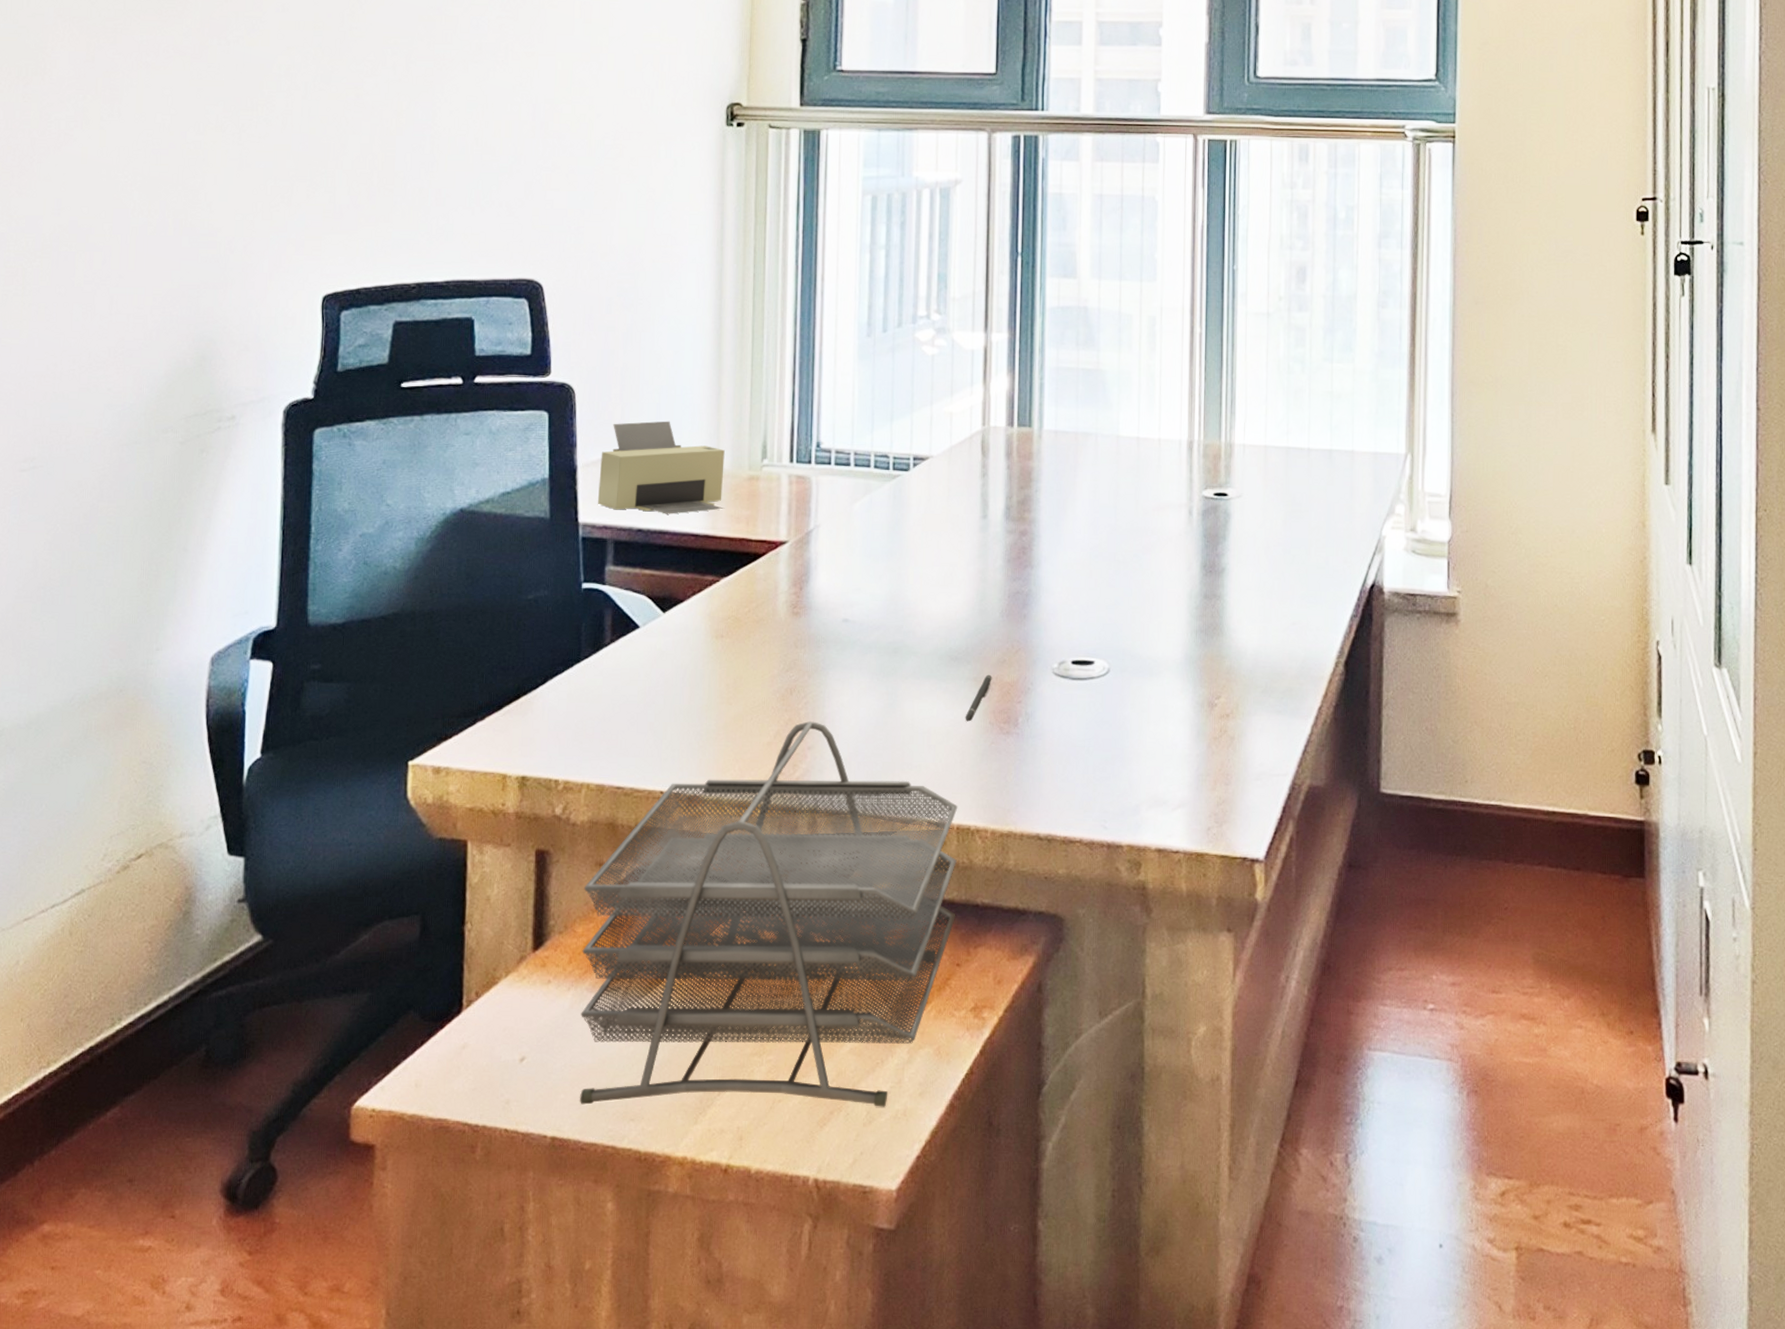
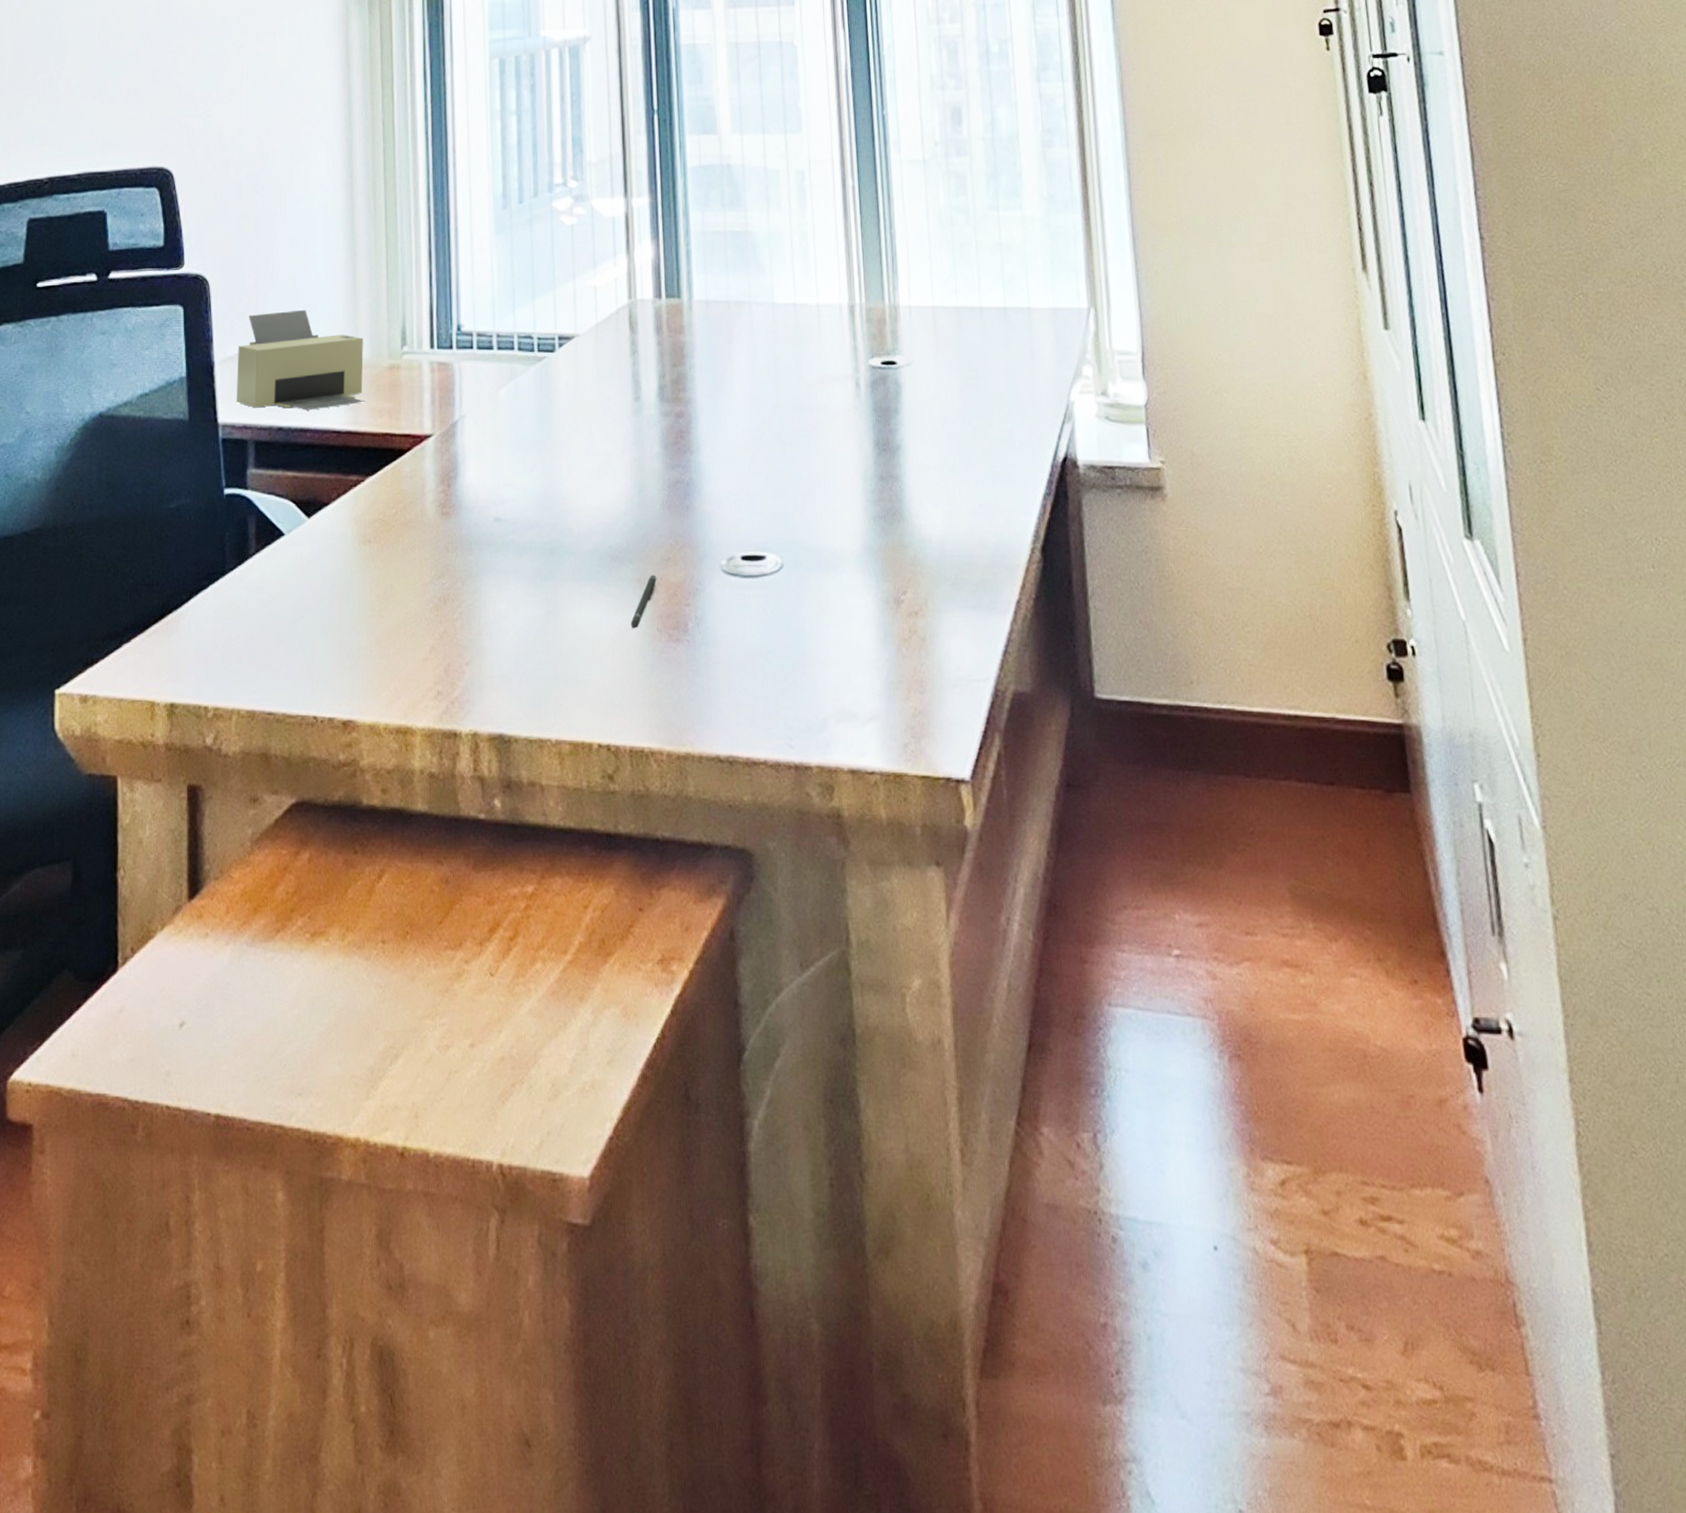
file organizer: present [580,721,958,1107] -> none [239,633,635,1078]

